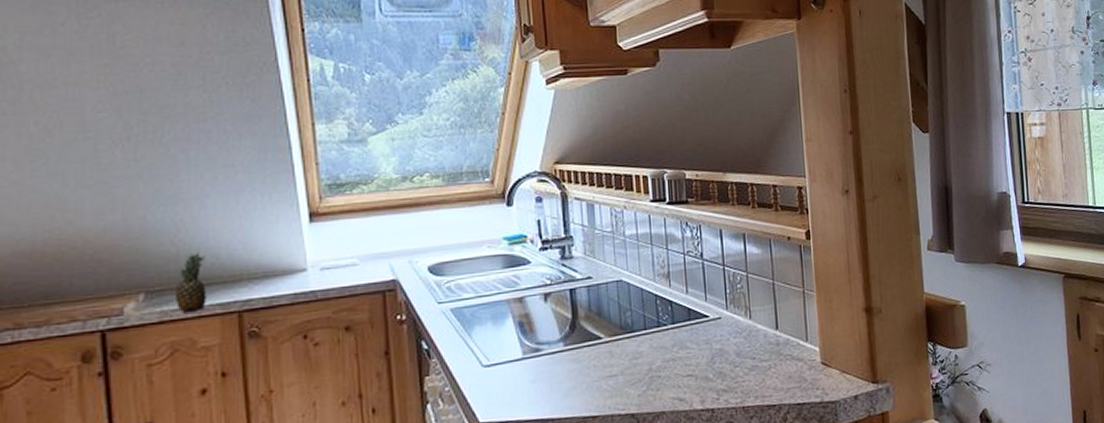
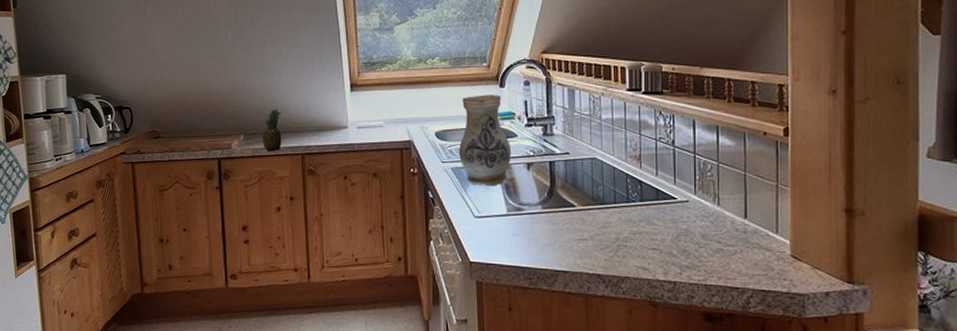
ceramic pitcher: none [460,215,525,328] -> present [459,95,512,186]

